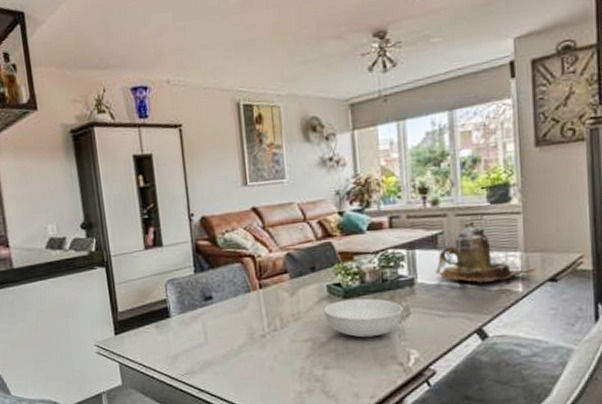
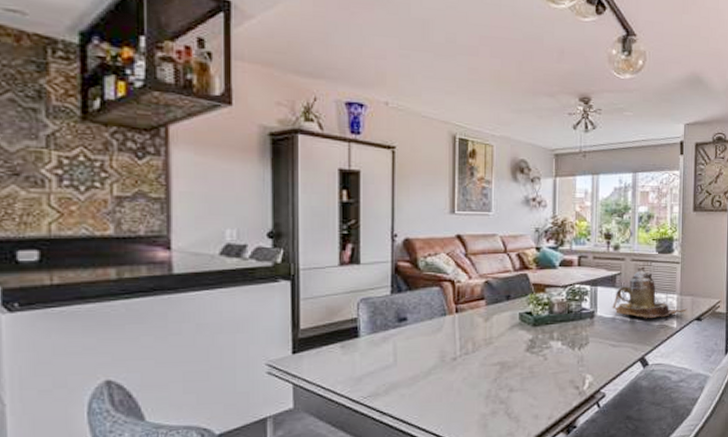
serving bowl: present [324,298,404,338] -> none [515,327,583,363]

